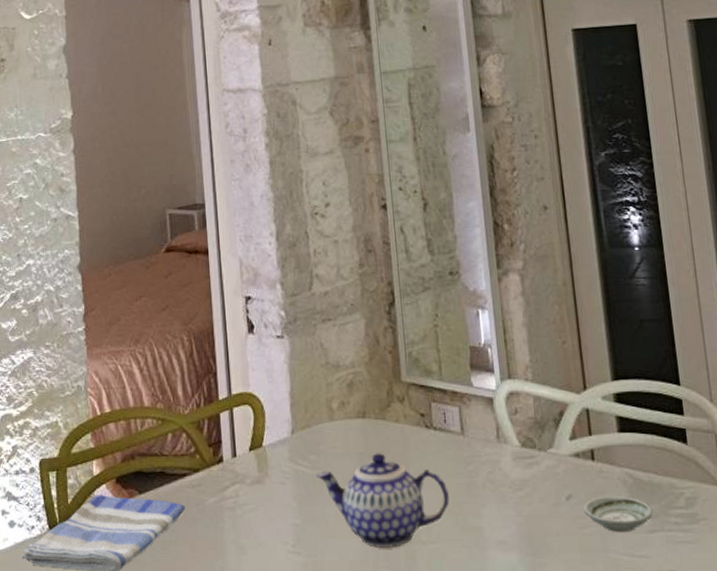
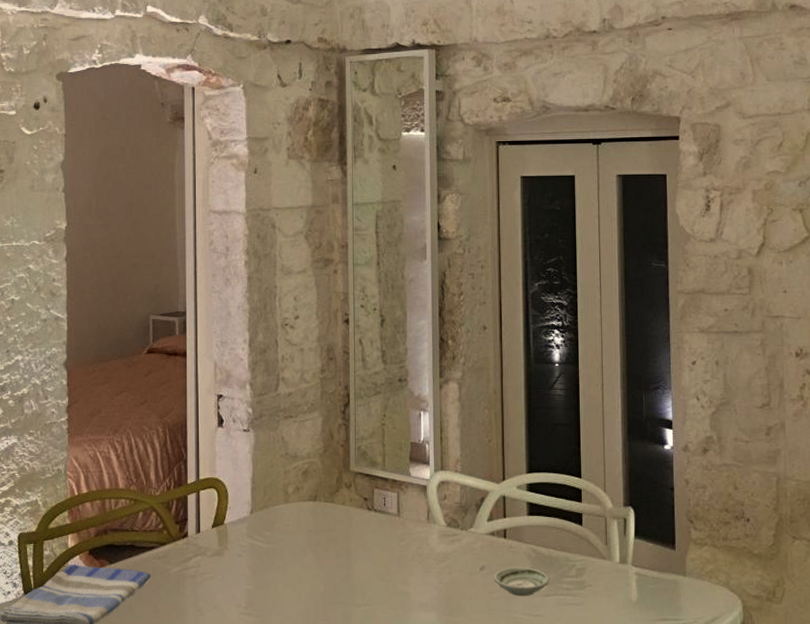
teapot: present [316,453,450,548] -> none [269,531,383,609]

